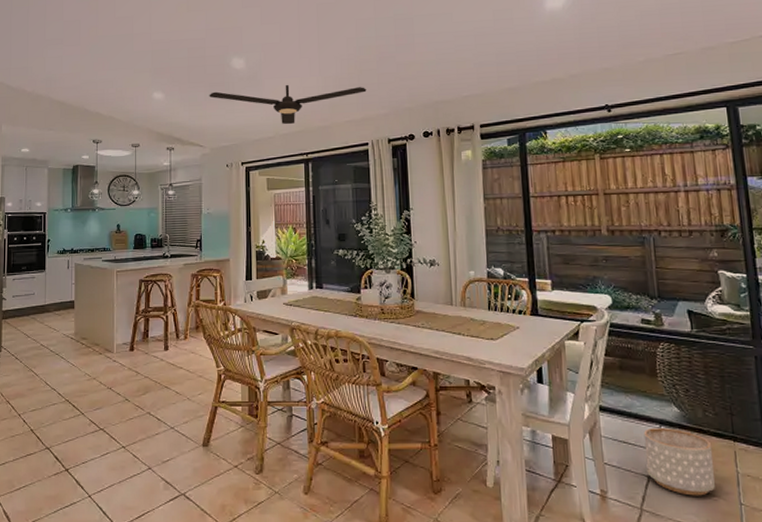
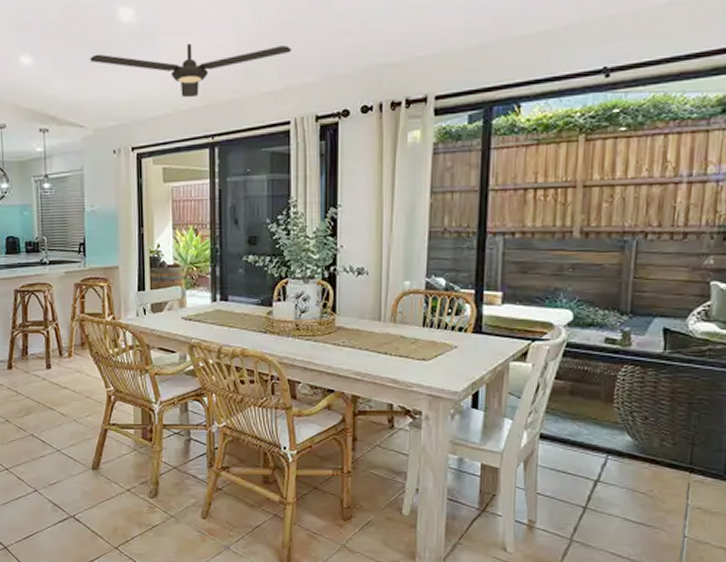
planter: present [643,428,715,496] -> none [584,458,664,528]

